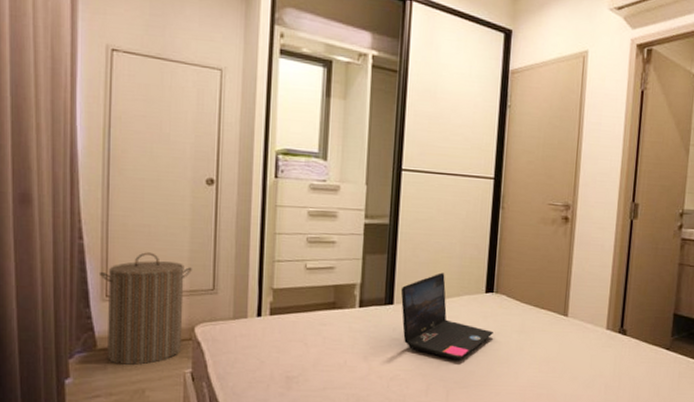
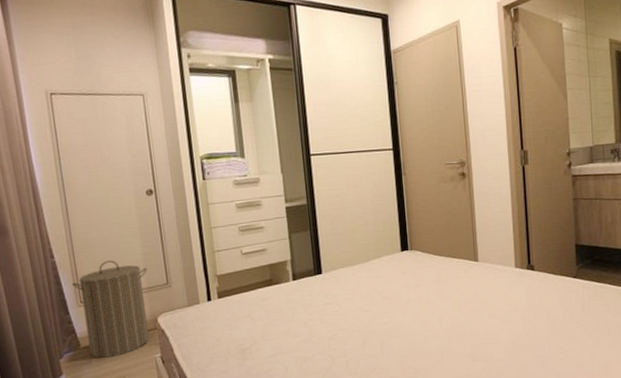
laptop: present [400,272,493,359] -> none [326,239,414,314]

